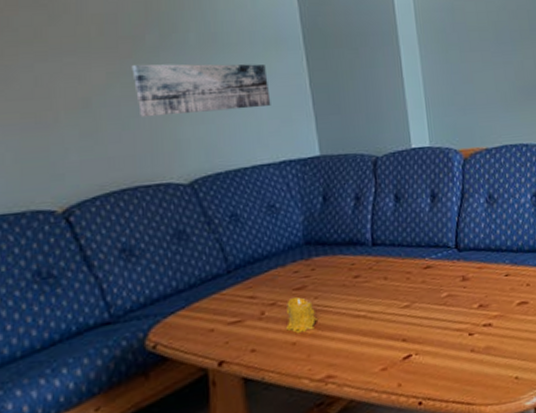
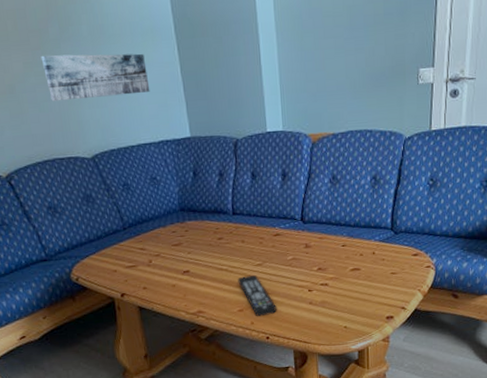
candle: present [285,296,319,334] -> none [167,251,192,279]
remote control: none [379,319,430,376] -> present [237,274,277,317]

